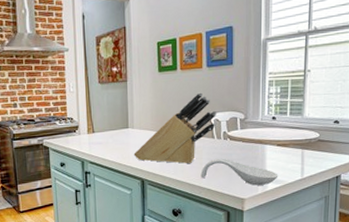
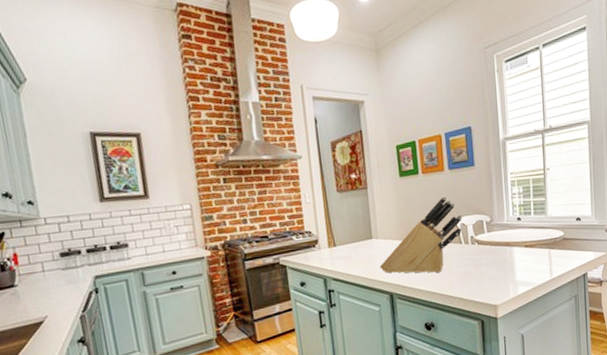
spoon rest: present [200,158,279,186] -> none [451,264,529,290]

